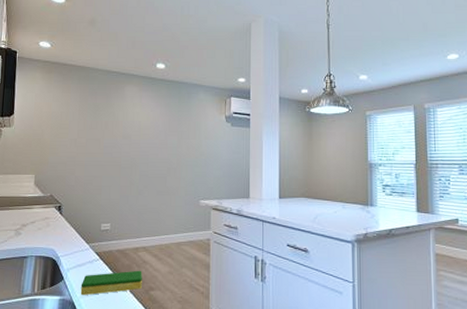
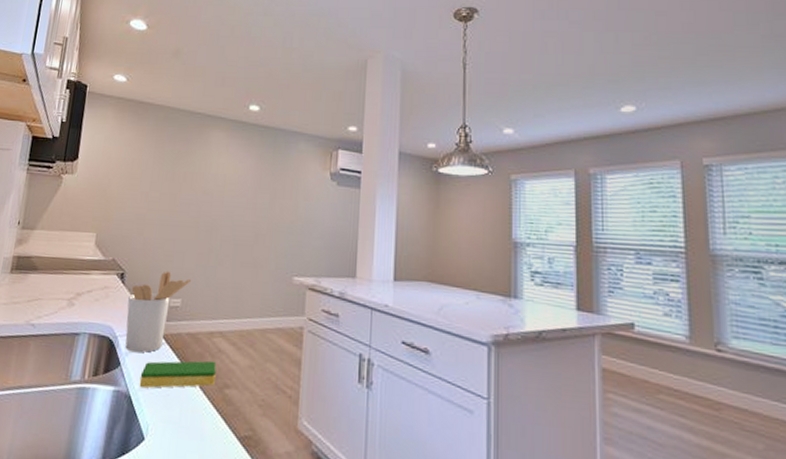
utensil holder: none [65,202,117,268] -> present [125,271,191,353]

